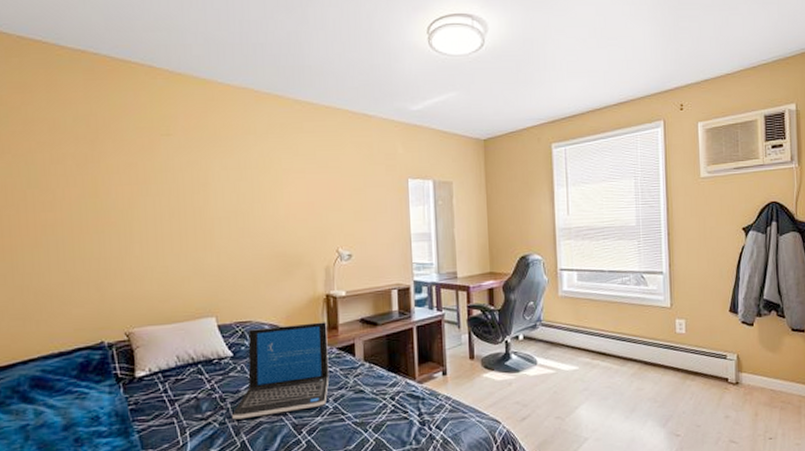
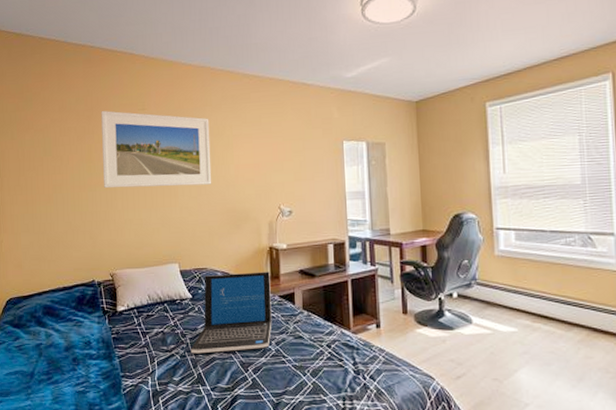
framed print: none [110,135,257,230] -> present [101,111,212,188]

